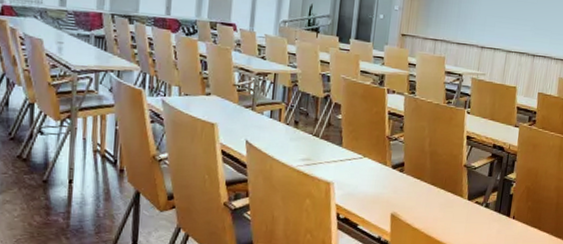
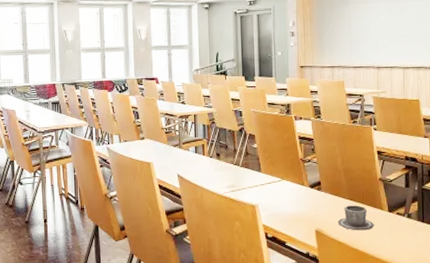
cup: none [415,190,452,218] -> present [337,205,374,231]

